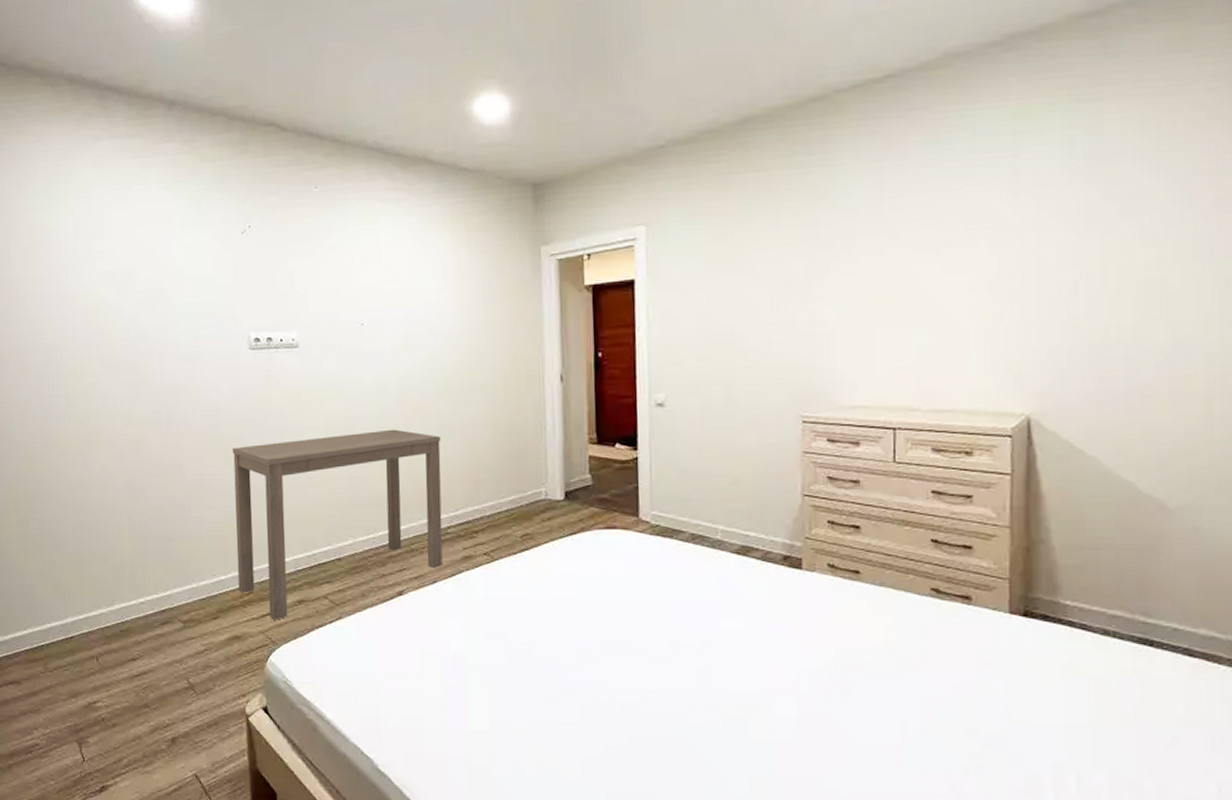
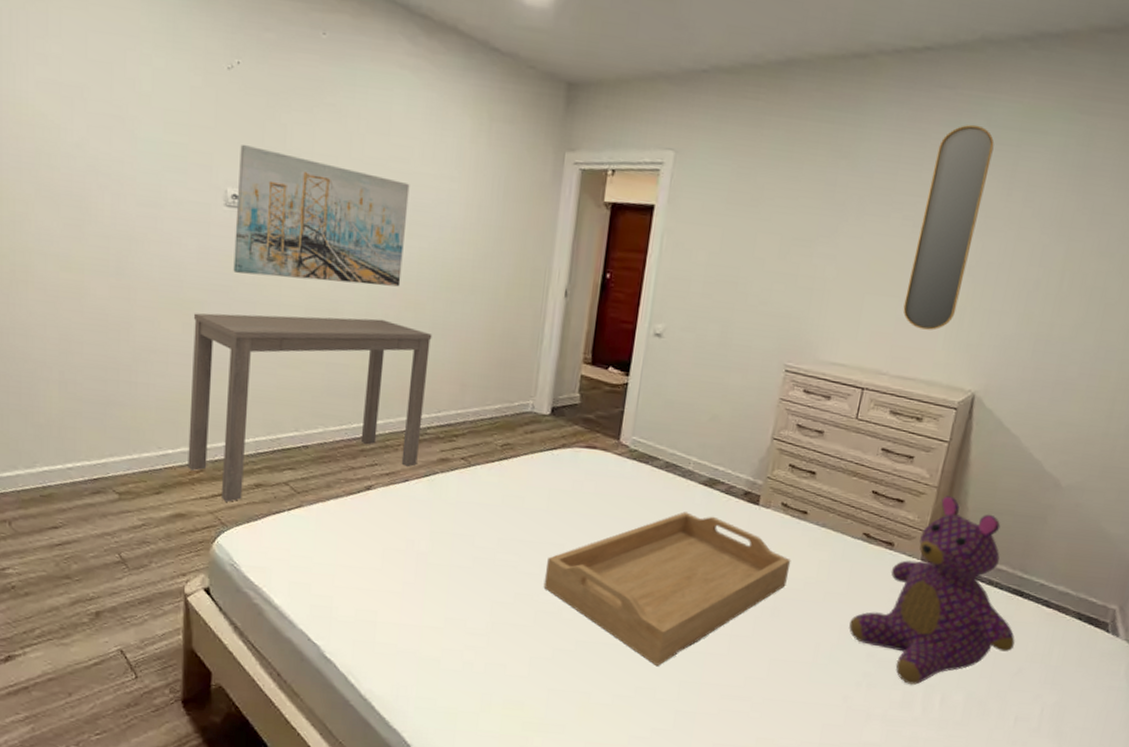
wall art: none [257,293,406,406] -> present [233,144,410,287]
serving tray: none [584,585,853,761] -> present [543,512,791,667]
home mirror: none [921,138,987,356] -> present [903,124,995,330]
teddy bear: none [938,535,1159,766] -> present [849,496,1016,686]

